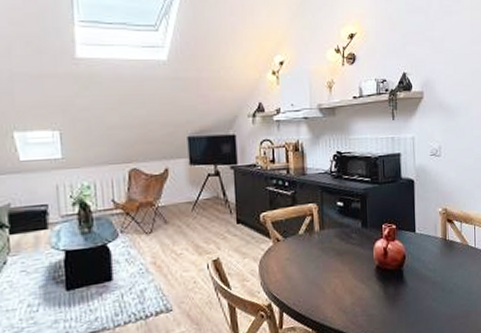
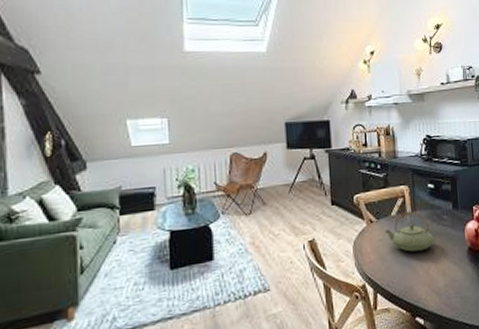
teapot: none [292,230,343,271] -> present [384,211,435,252]

